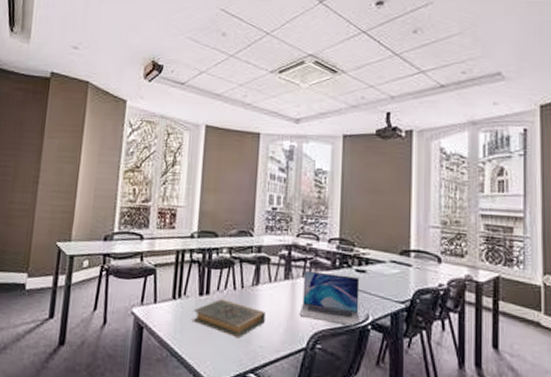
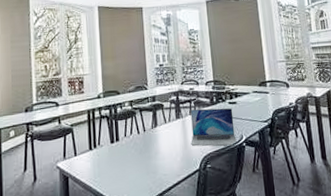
hardback book: present [192,299,265,339] -> none [107,143,165,172]

